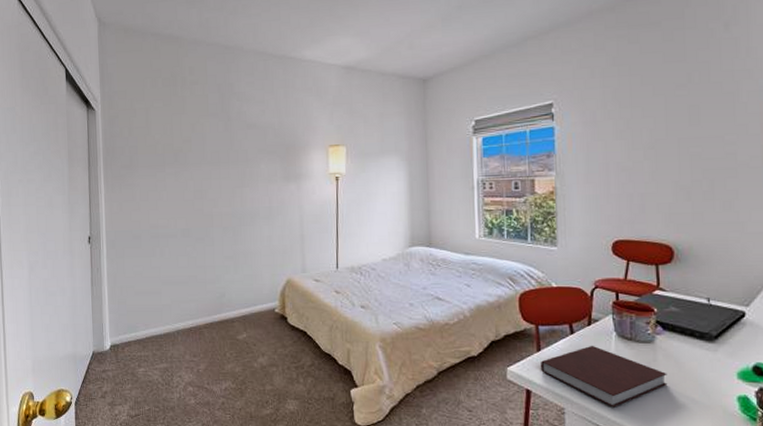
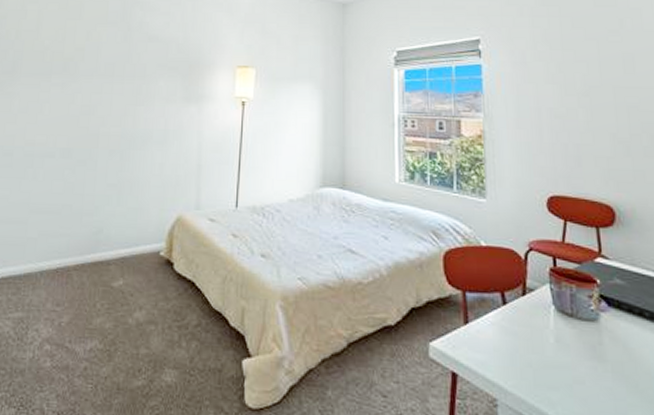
notebook: present [540,345,668,408] -> none [467,320,617,402]

